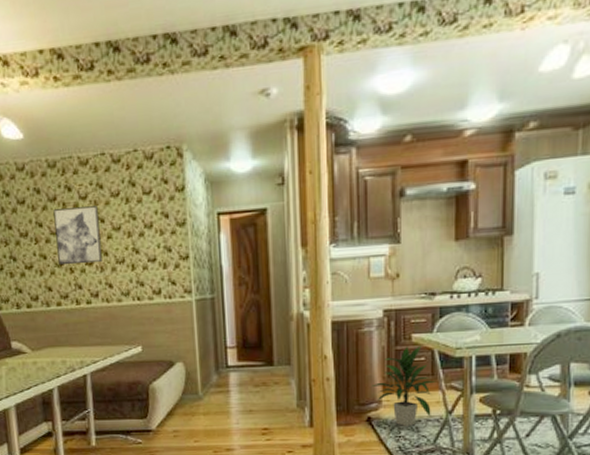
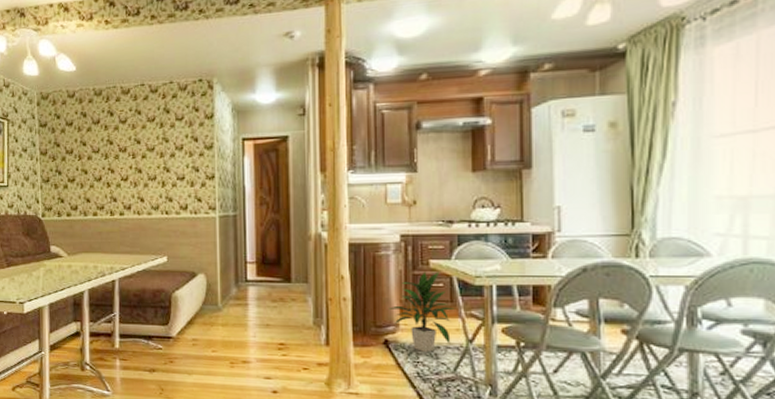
wall art: present [53,206,103,266] -> none [96,129,136,180]

